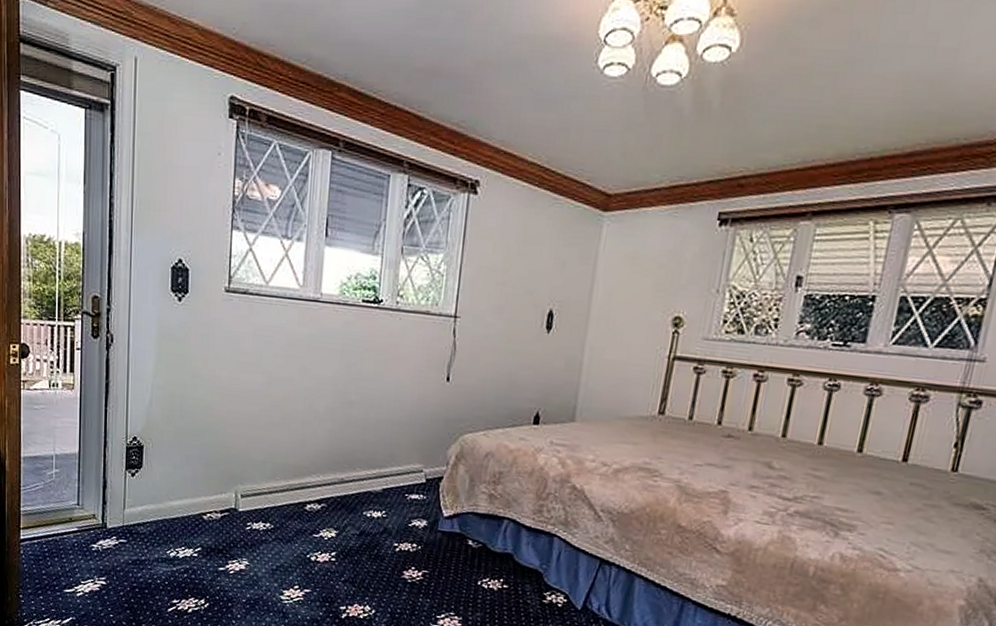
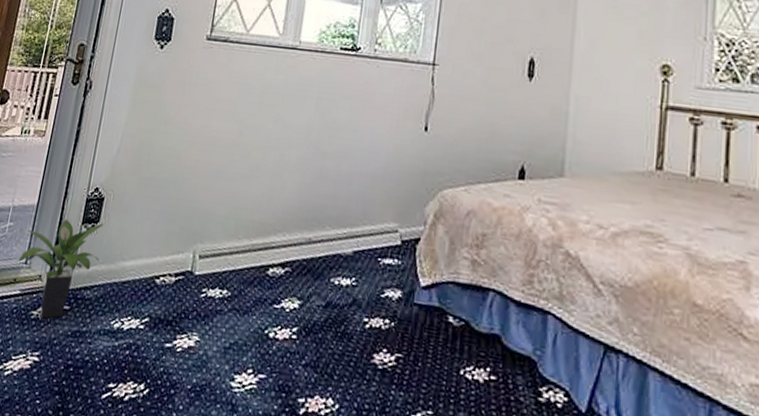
potted plant: none [68,466,148,551] -> present [16,220,104,319]

